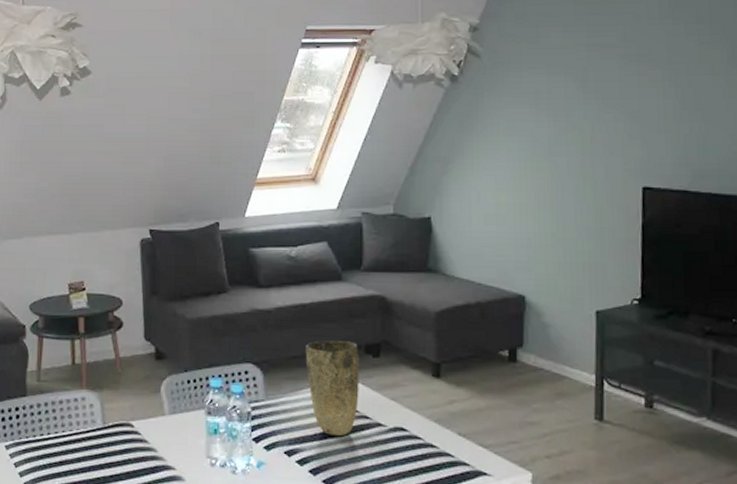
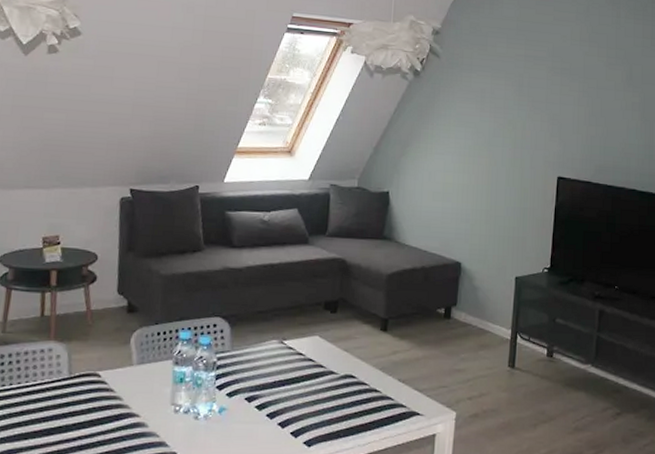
vase: present [305,340,359,436] -> none [270,297,319,383]

